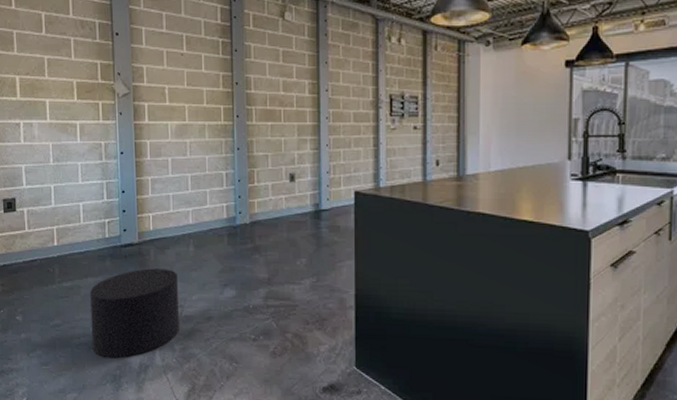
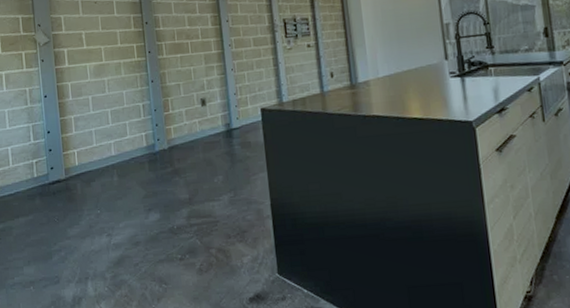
stool: present [90,268,179,359] -> none [21,200,109,296]

